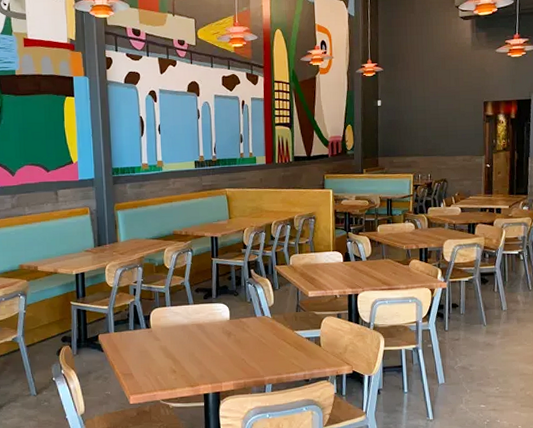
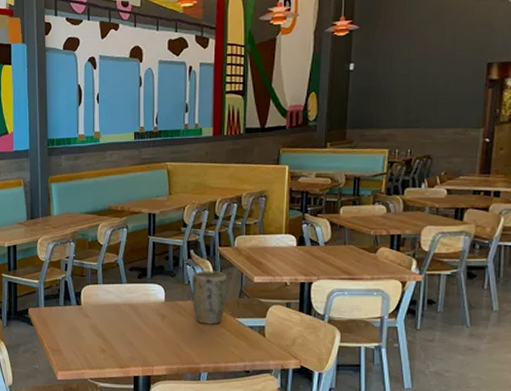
plant pot: none [253,288,286,339] -> present [192,271,228,325]

